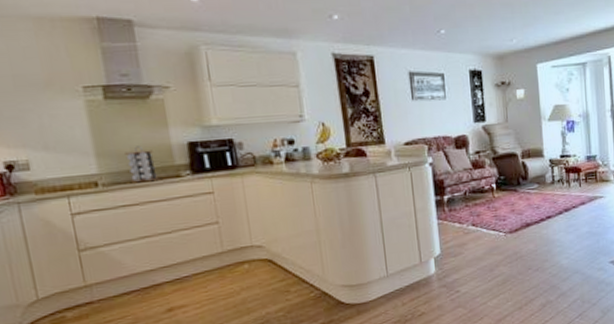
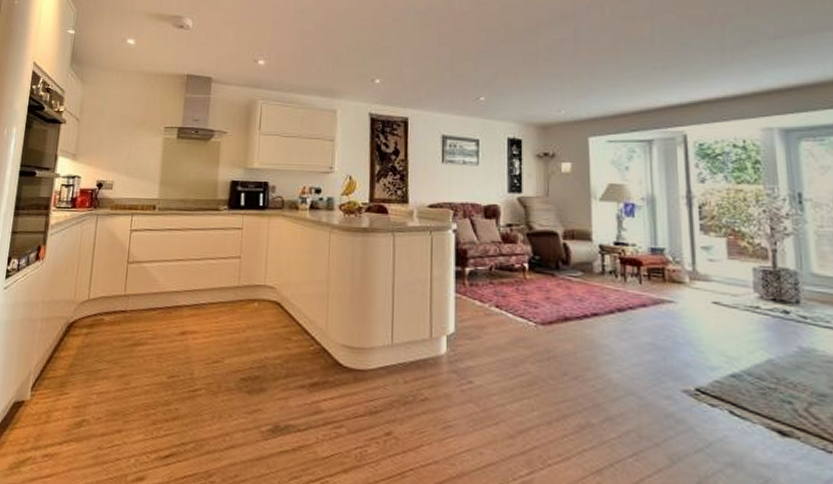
spice rack: present [125,146,159,184] -> none [179,179,203,212]

